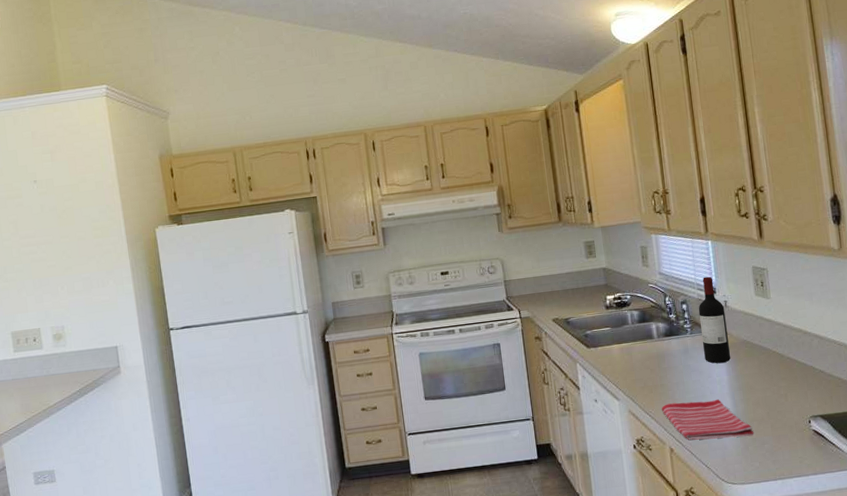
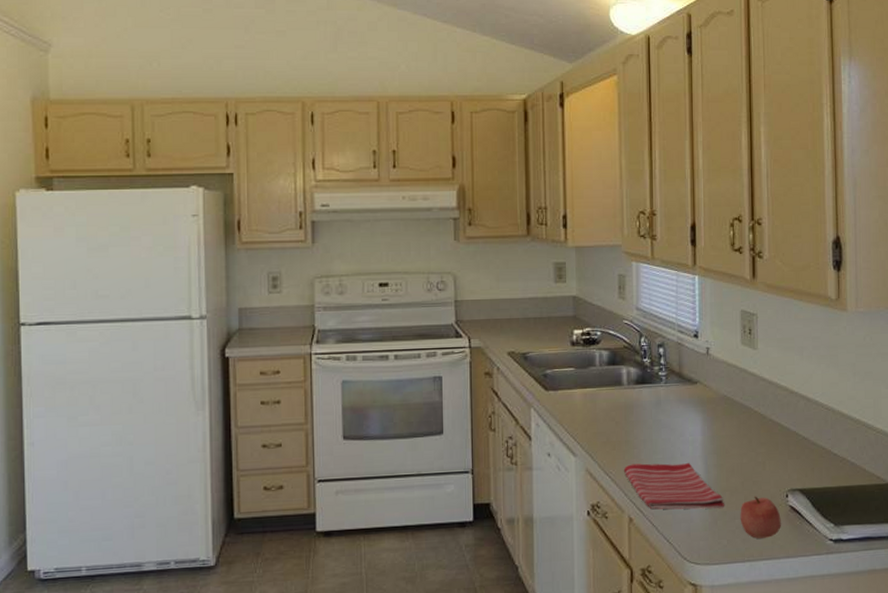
wine bottle: present [698,276,731,364] -> none [676,317,708,421]
apple: none [768,423,807,460] -> present [740,496,781,539]

